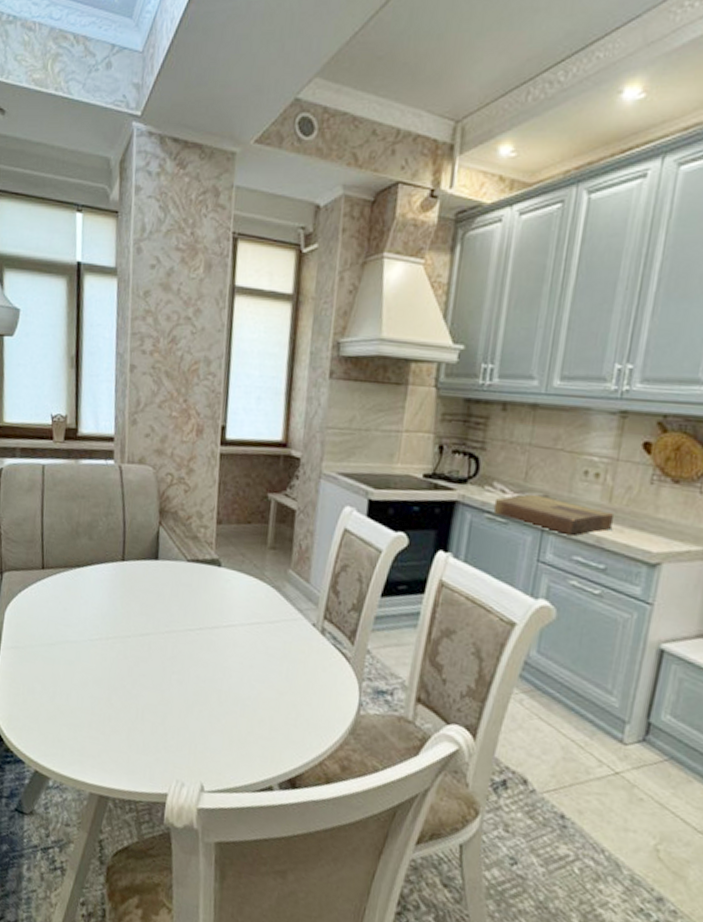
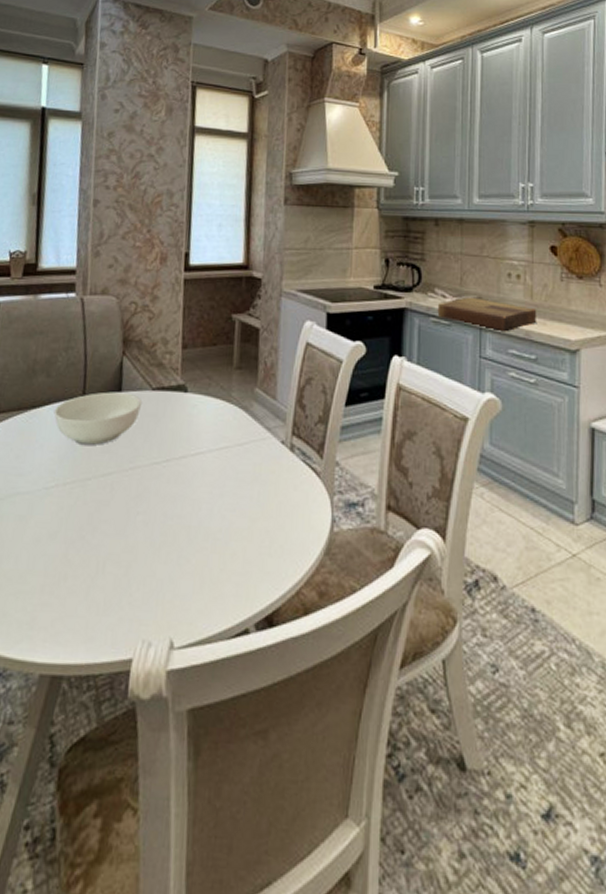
bowl: none [96,558,178,607] -> present [54,391,143,445]

